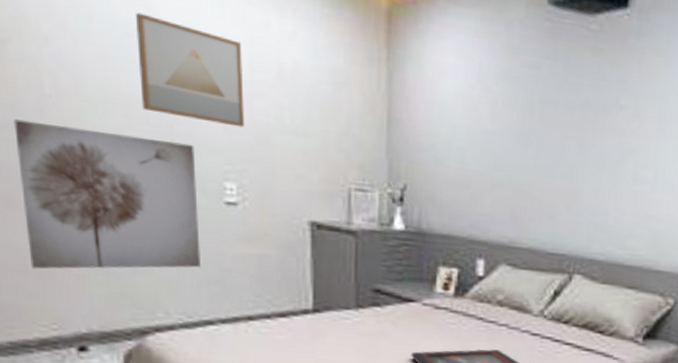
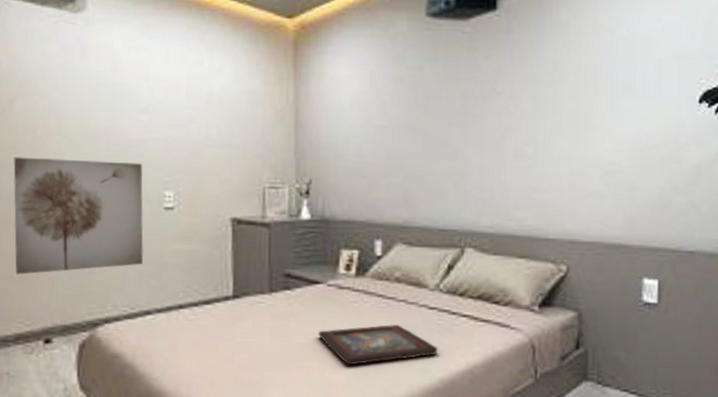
wall art: present [135,12,244,128] -> none [104,67,182,146]

